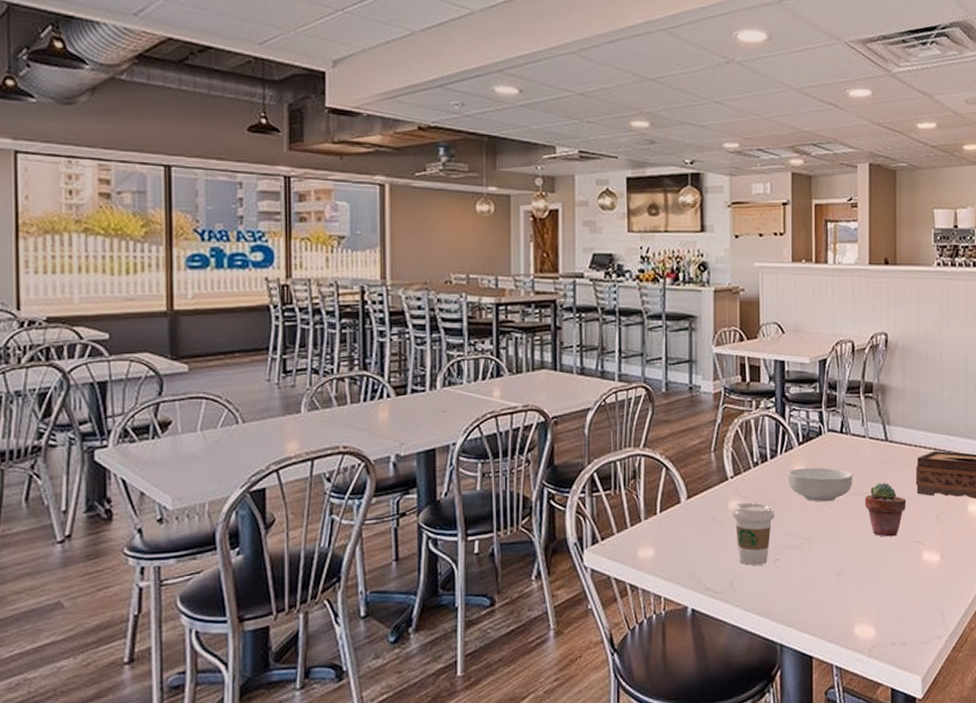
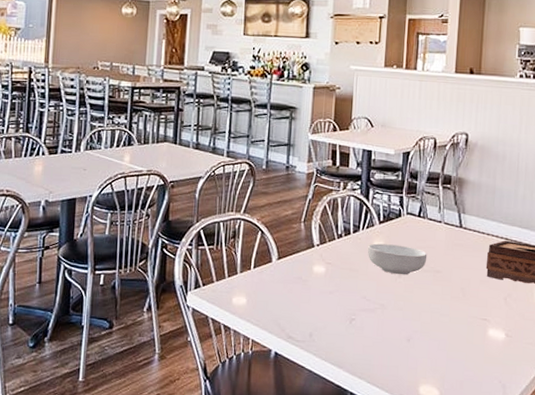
coffee cup: present [731,502,774,565] -> none [315,267,354,323]
potted succulent: present [864,482,907,537] -> none [436,263,476,312]

